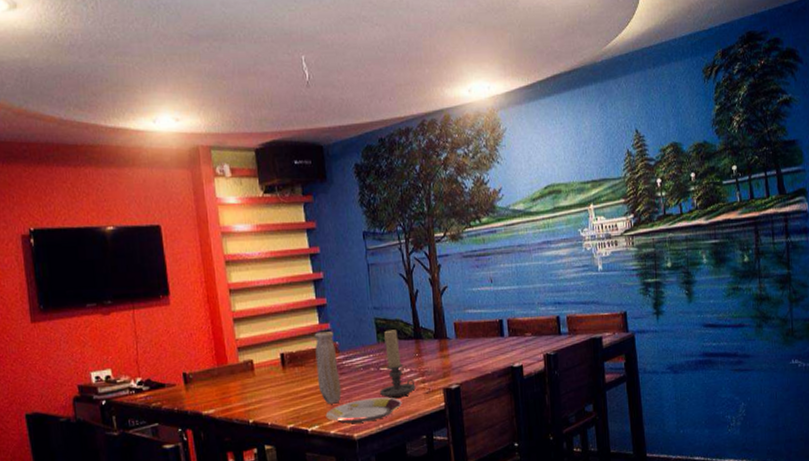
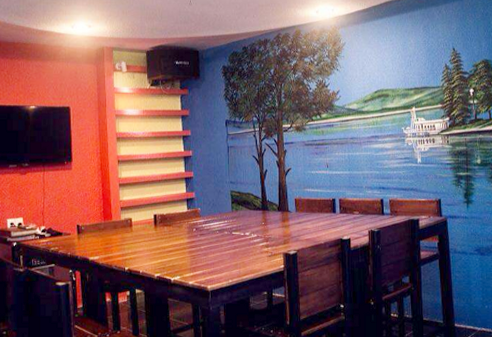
vase: present [314,330,342,404] -> none [181,198,200,259]
plate: present [325,397,402,424] -> none [186,257,249,277]
candle holder: present [380,329,416,398] -> none [231,201,261,258]

